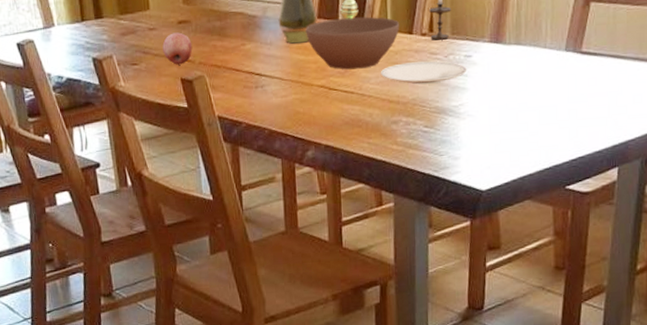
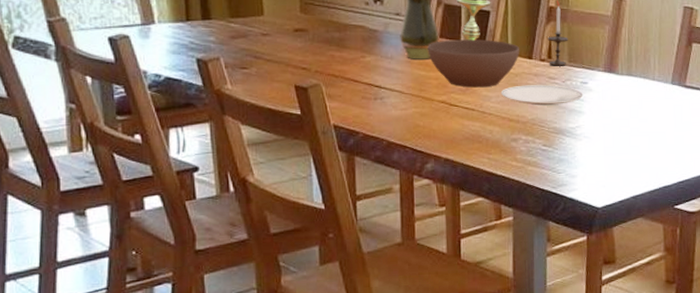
fruit: present [162,32,193,65] -> none [276,40,309,72]

